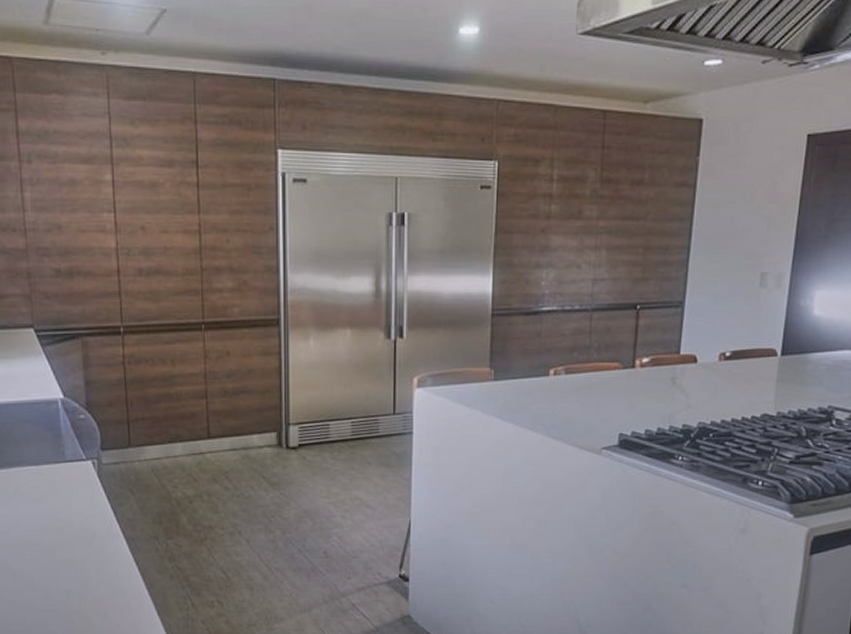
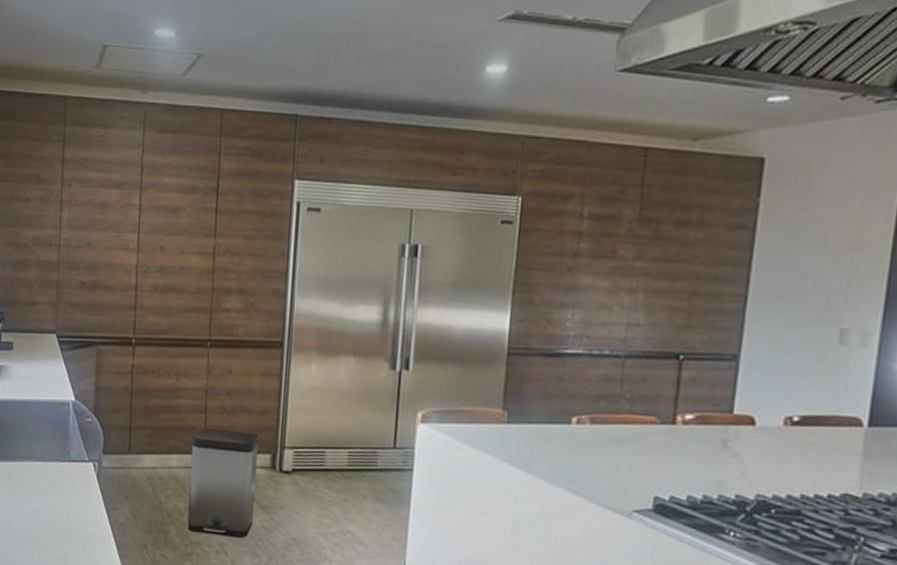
pedal bin: none [195,412,264,518] -> present [187,428,259,538]

